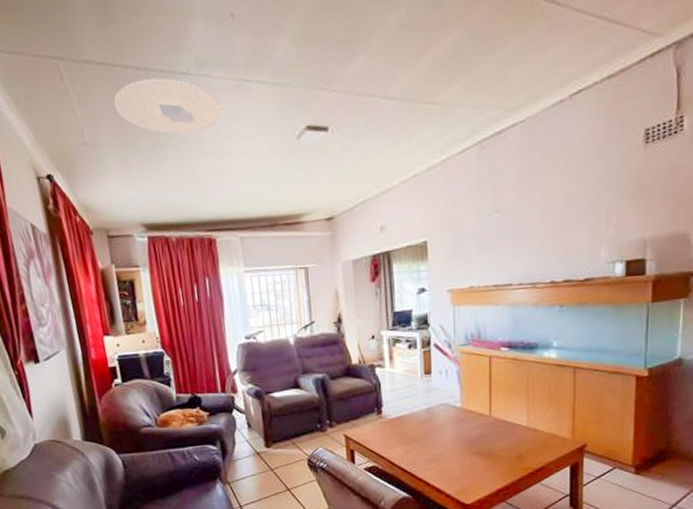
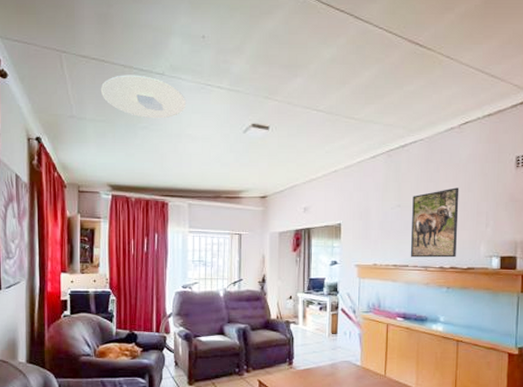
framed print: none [513,179,573,274] -> present [410,187,460,258]

